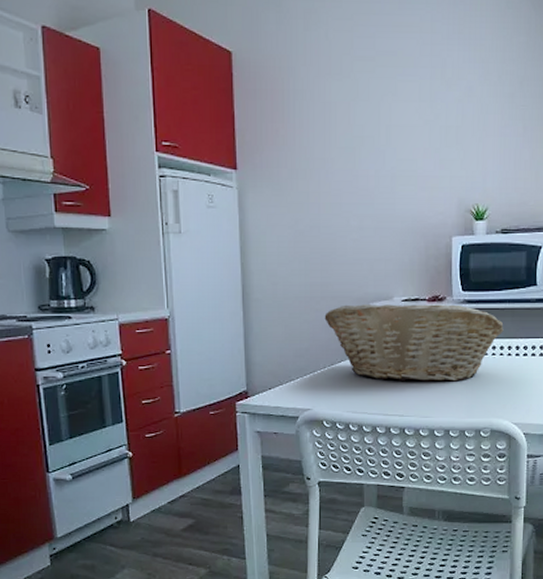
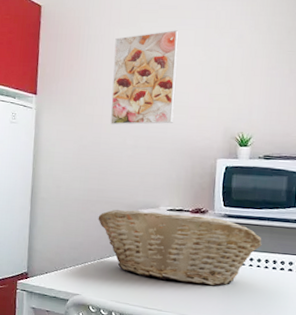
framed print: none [327,82,402,202] -> present [110,30,179,125]

